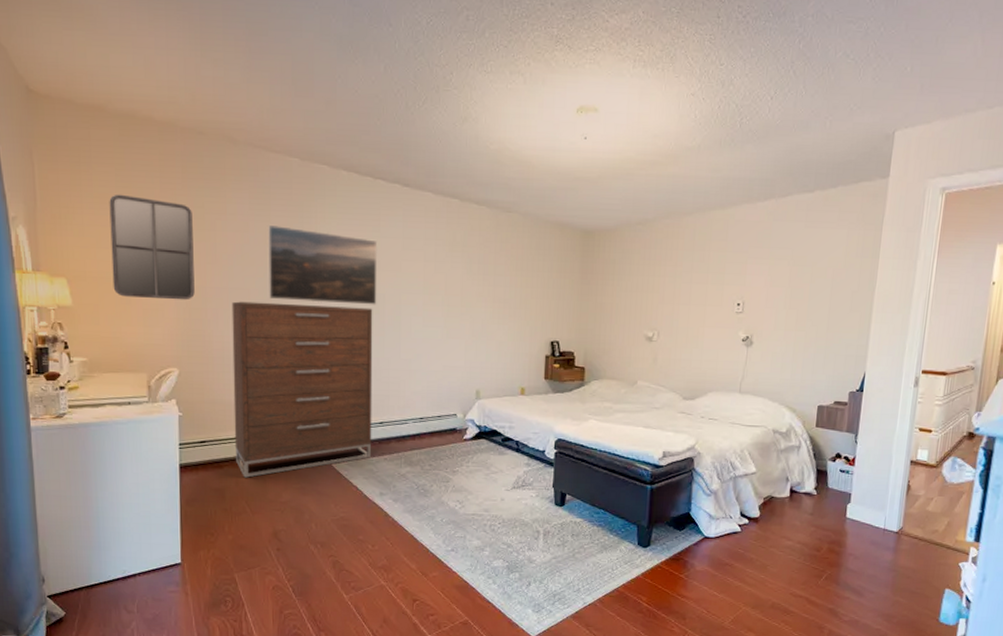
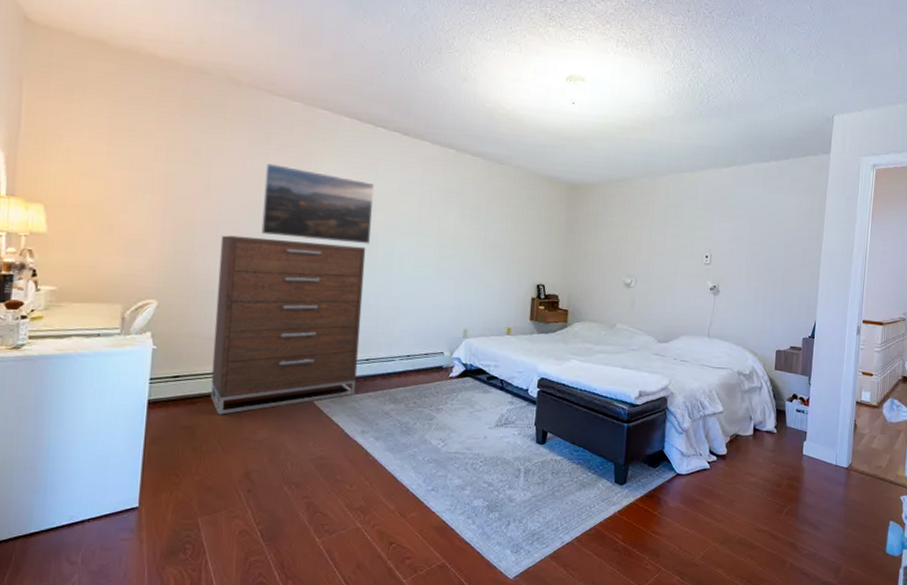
home mirror: present [109,194,195,300] -> none [94,124,189,232]

